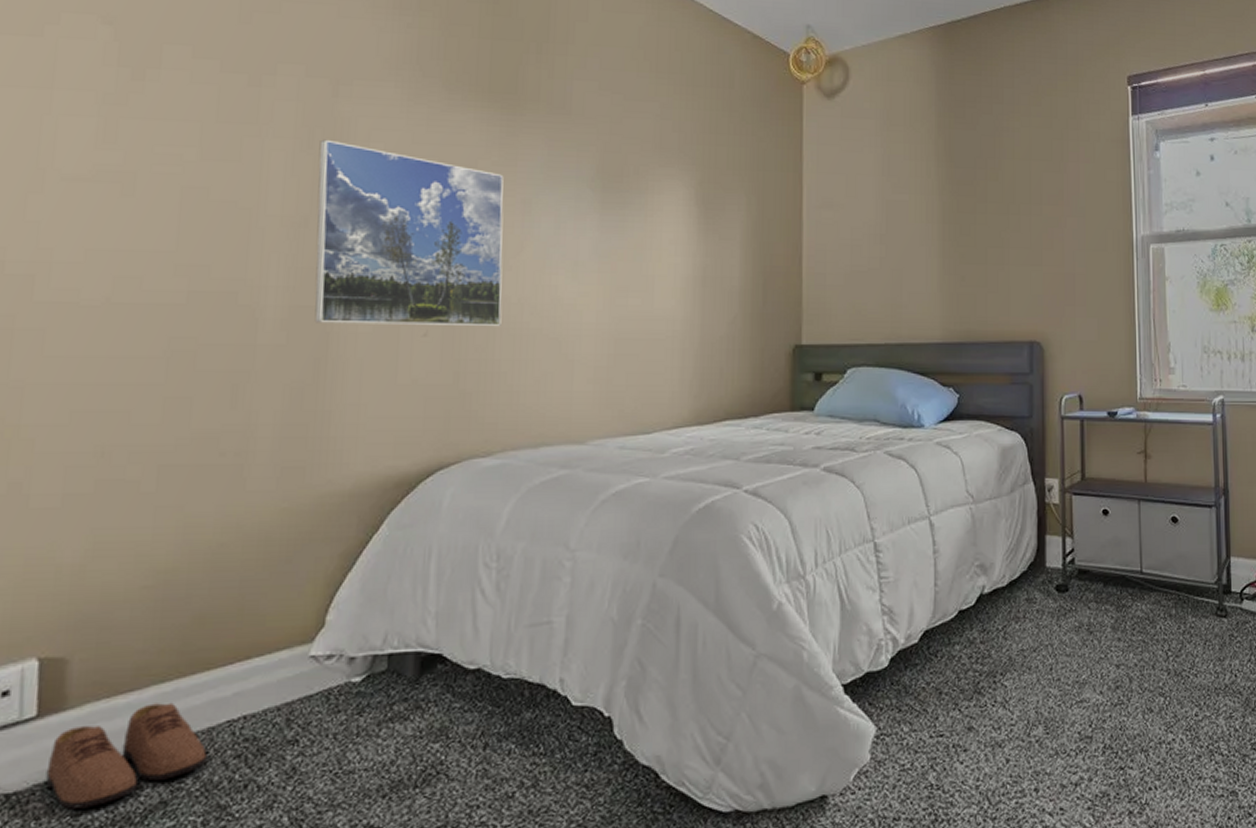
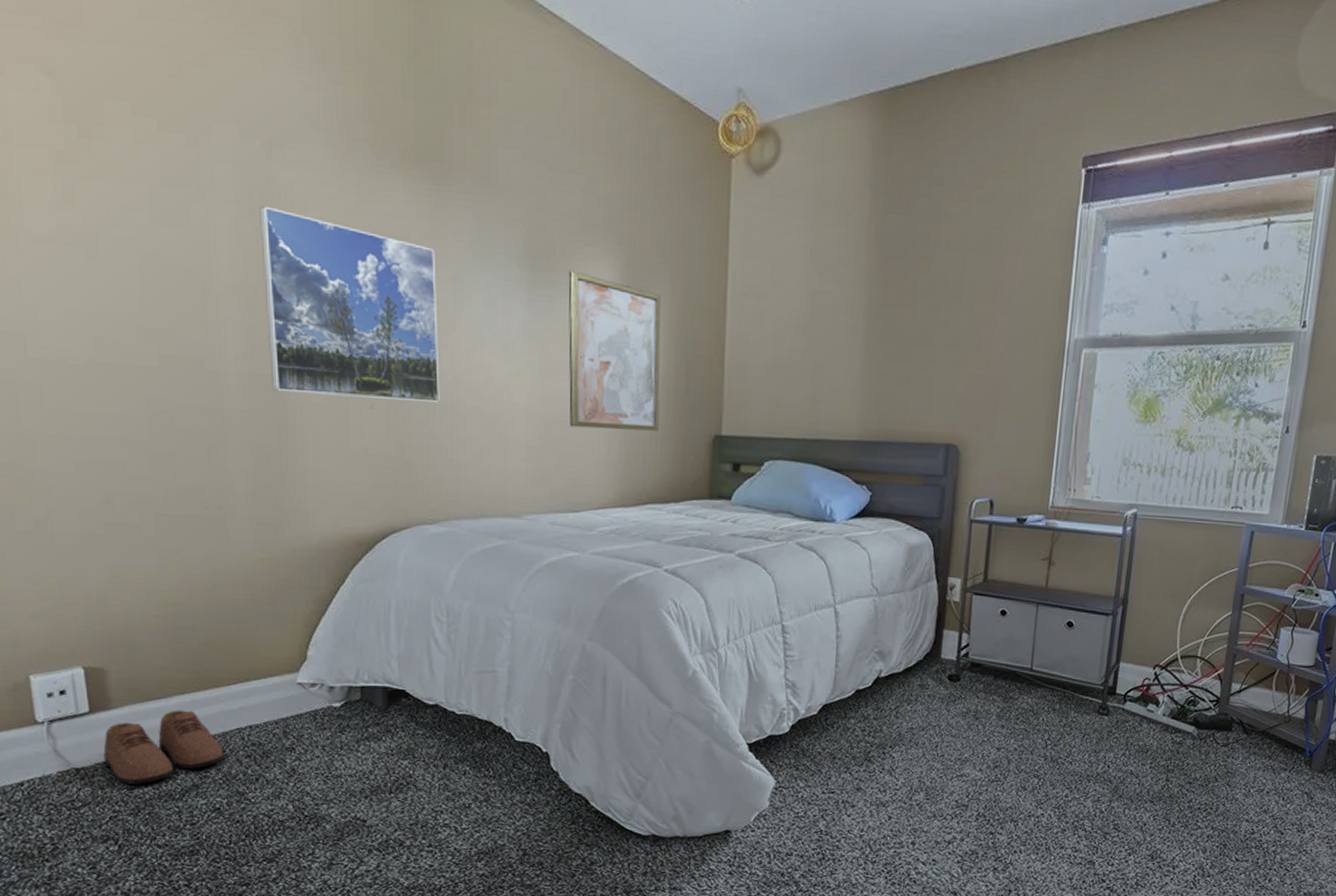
wall art: none [641,190,737,345] -> present [568,270,661,431]

